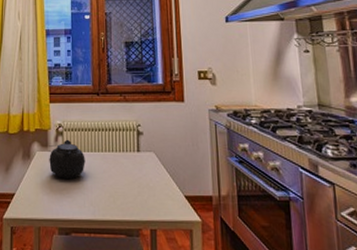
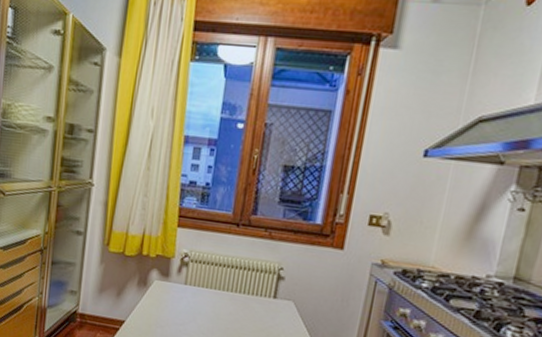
teapot: present [49,139,85,180] -> none [167,271,211,316]

